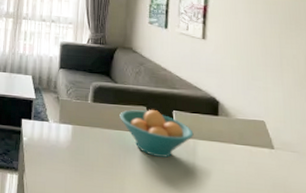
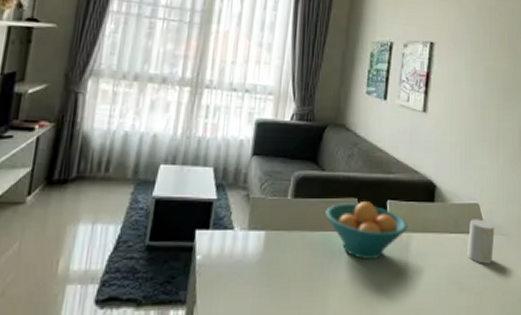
cup: none [255,134,284,176] -> present [468,219,495,264]

